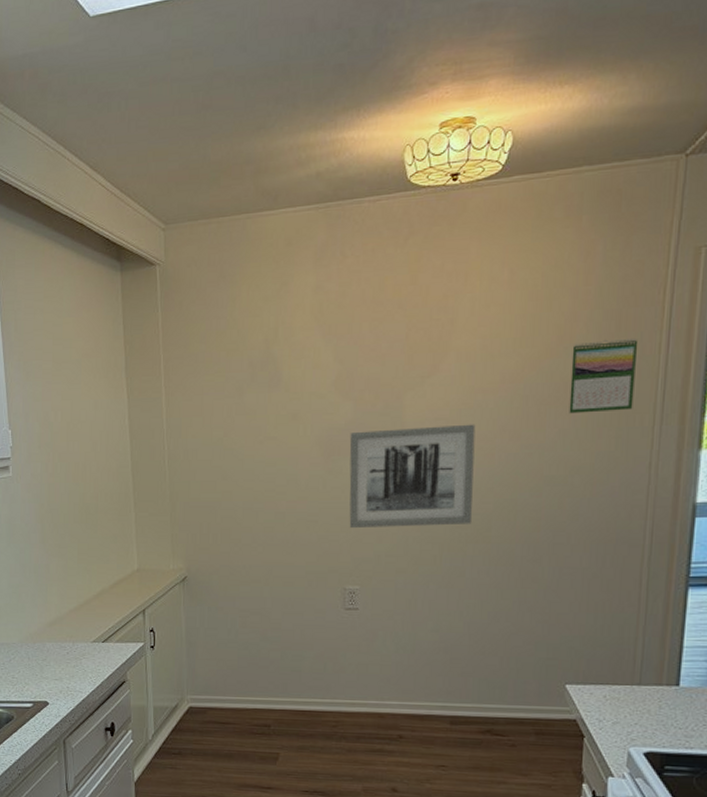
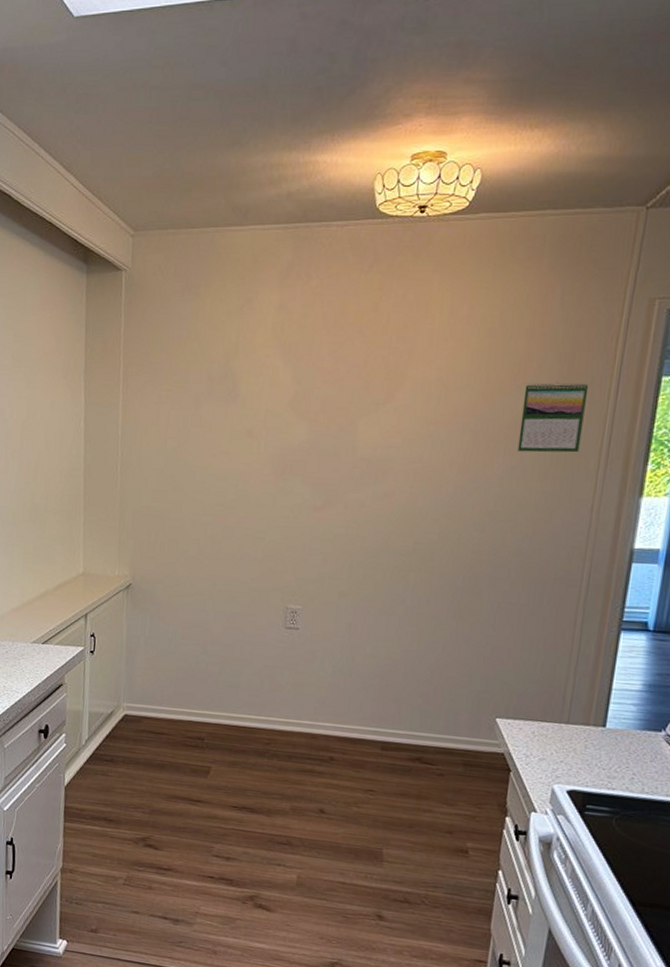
wall art: present [349,424,476,529] -> none [295,452,426,553]

